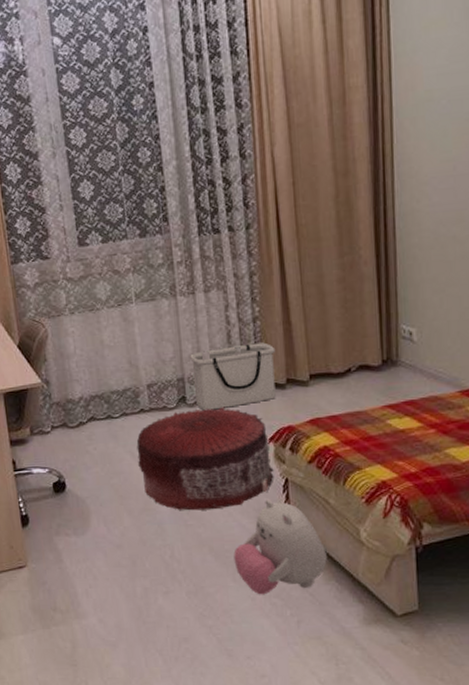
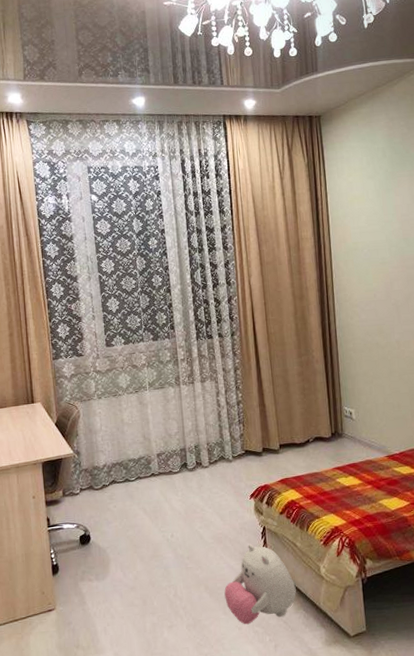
pouf: present [136,407,274,511] -> none [148,470,255,556]
storage bin: present [190,342,276,411] -> none [190,420,255,474]

